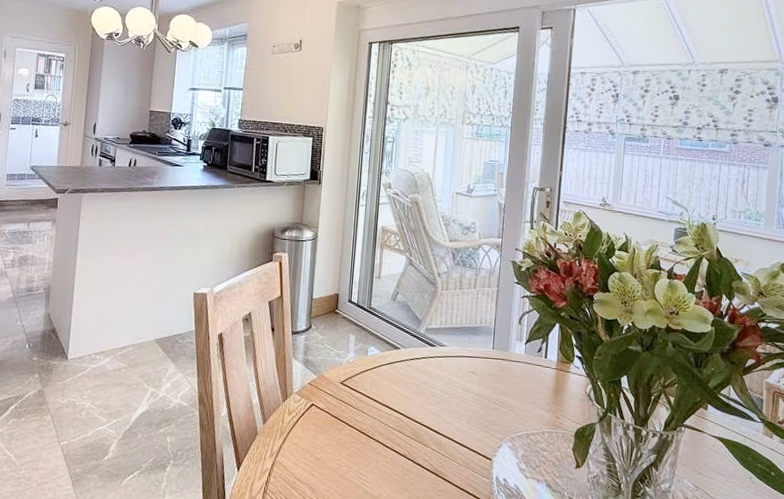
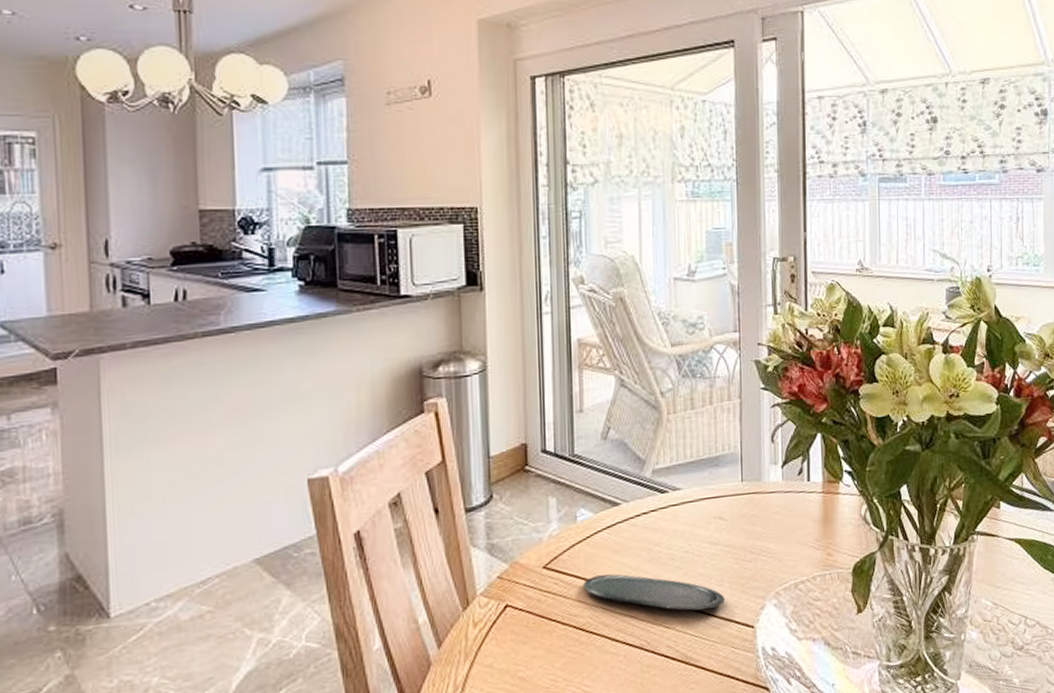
oval tray: none [367,397,471,438] -> present [583,574,725,611]

